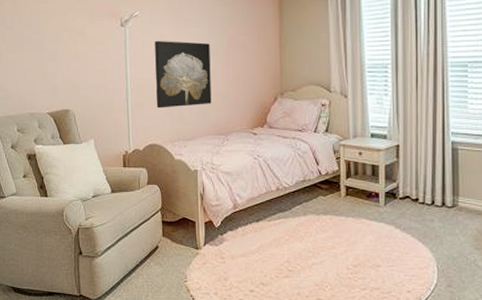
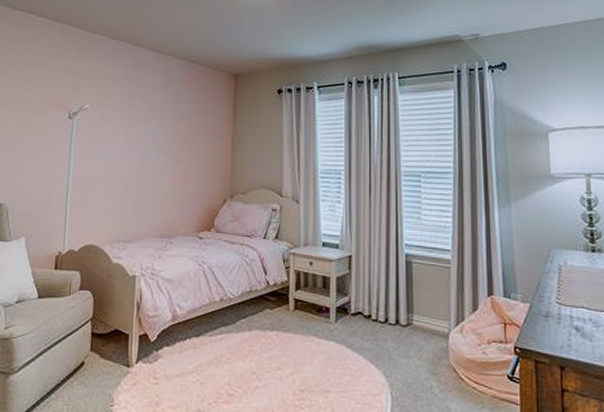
wall art: present [155,40,212,108] -> none [97,134,160,206]

